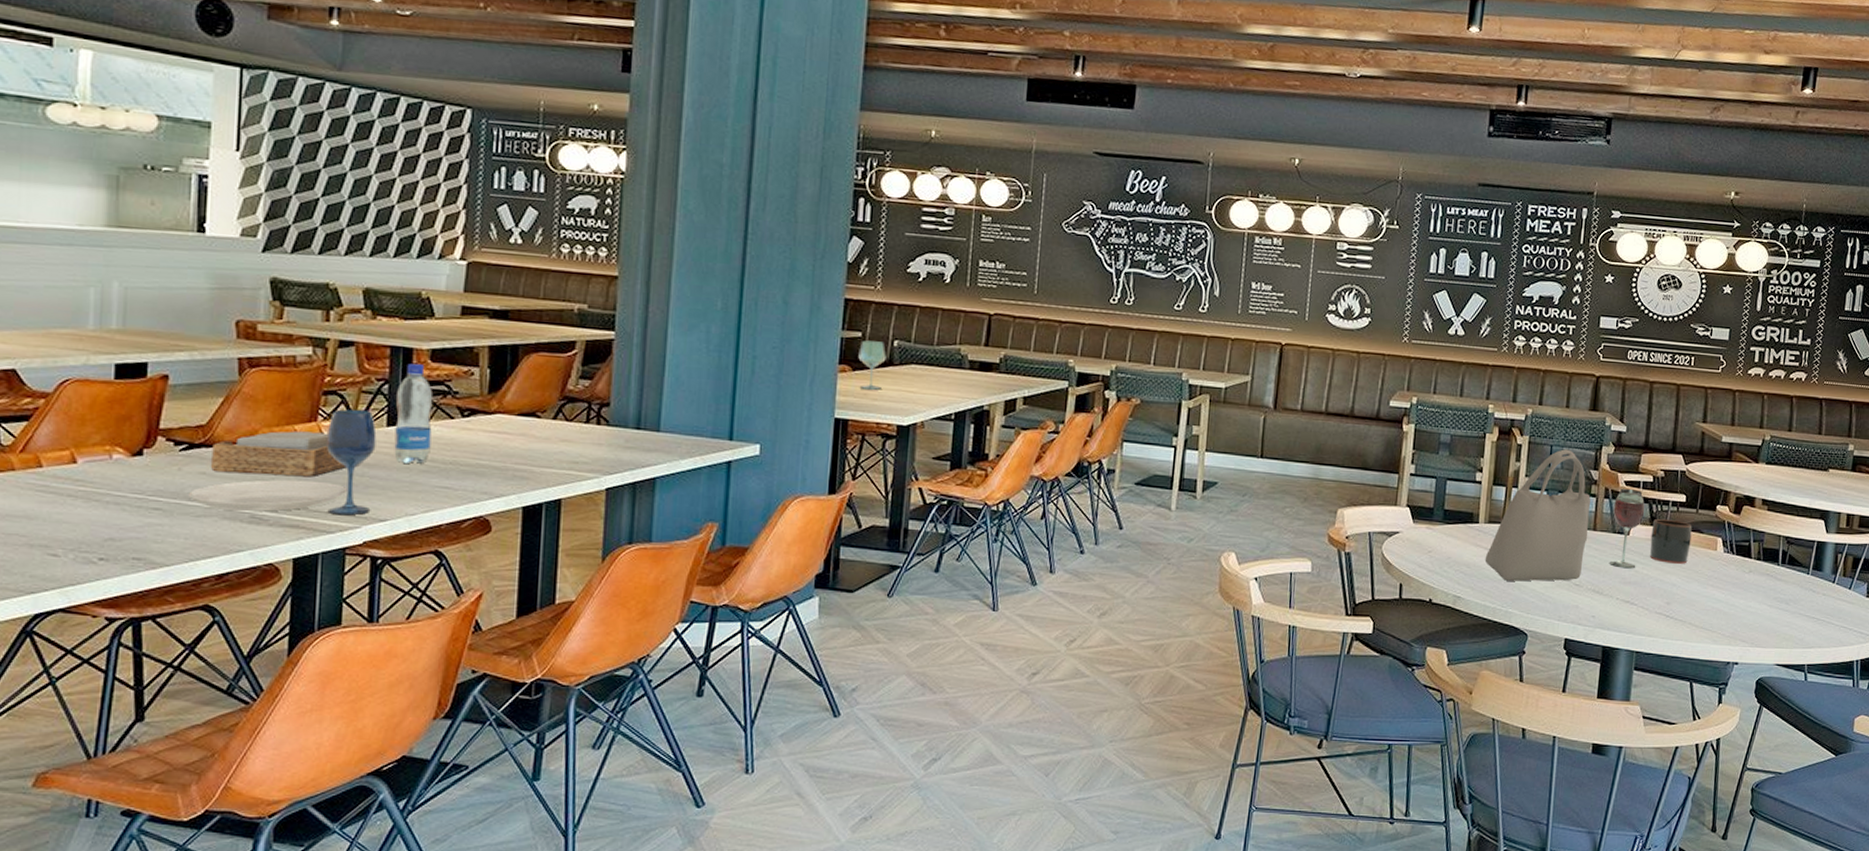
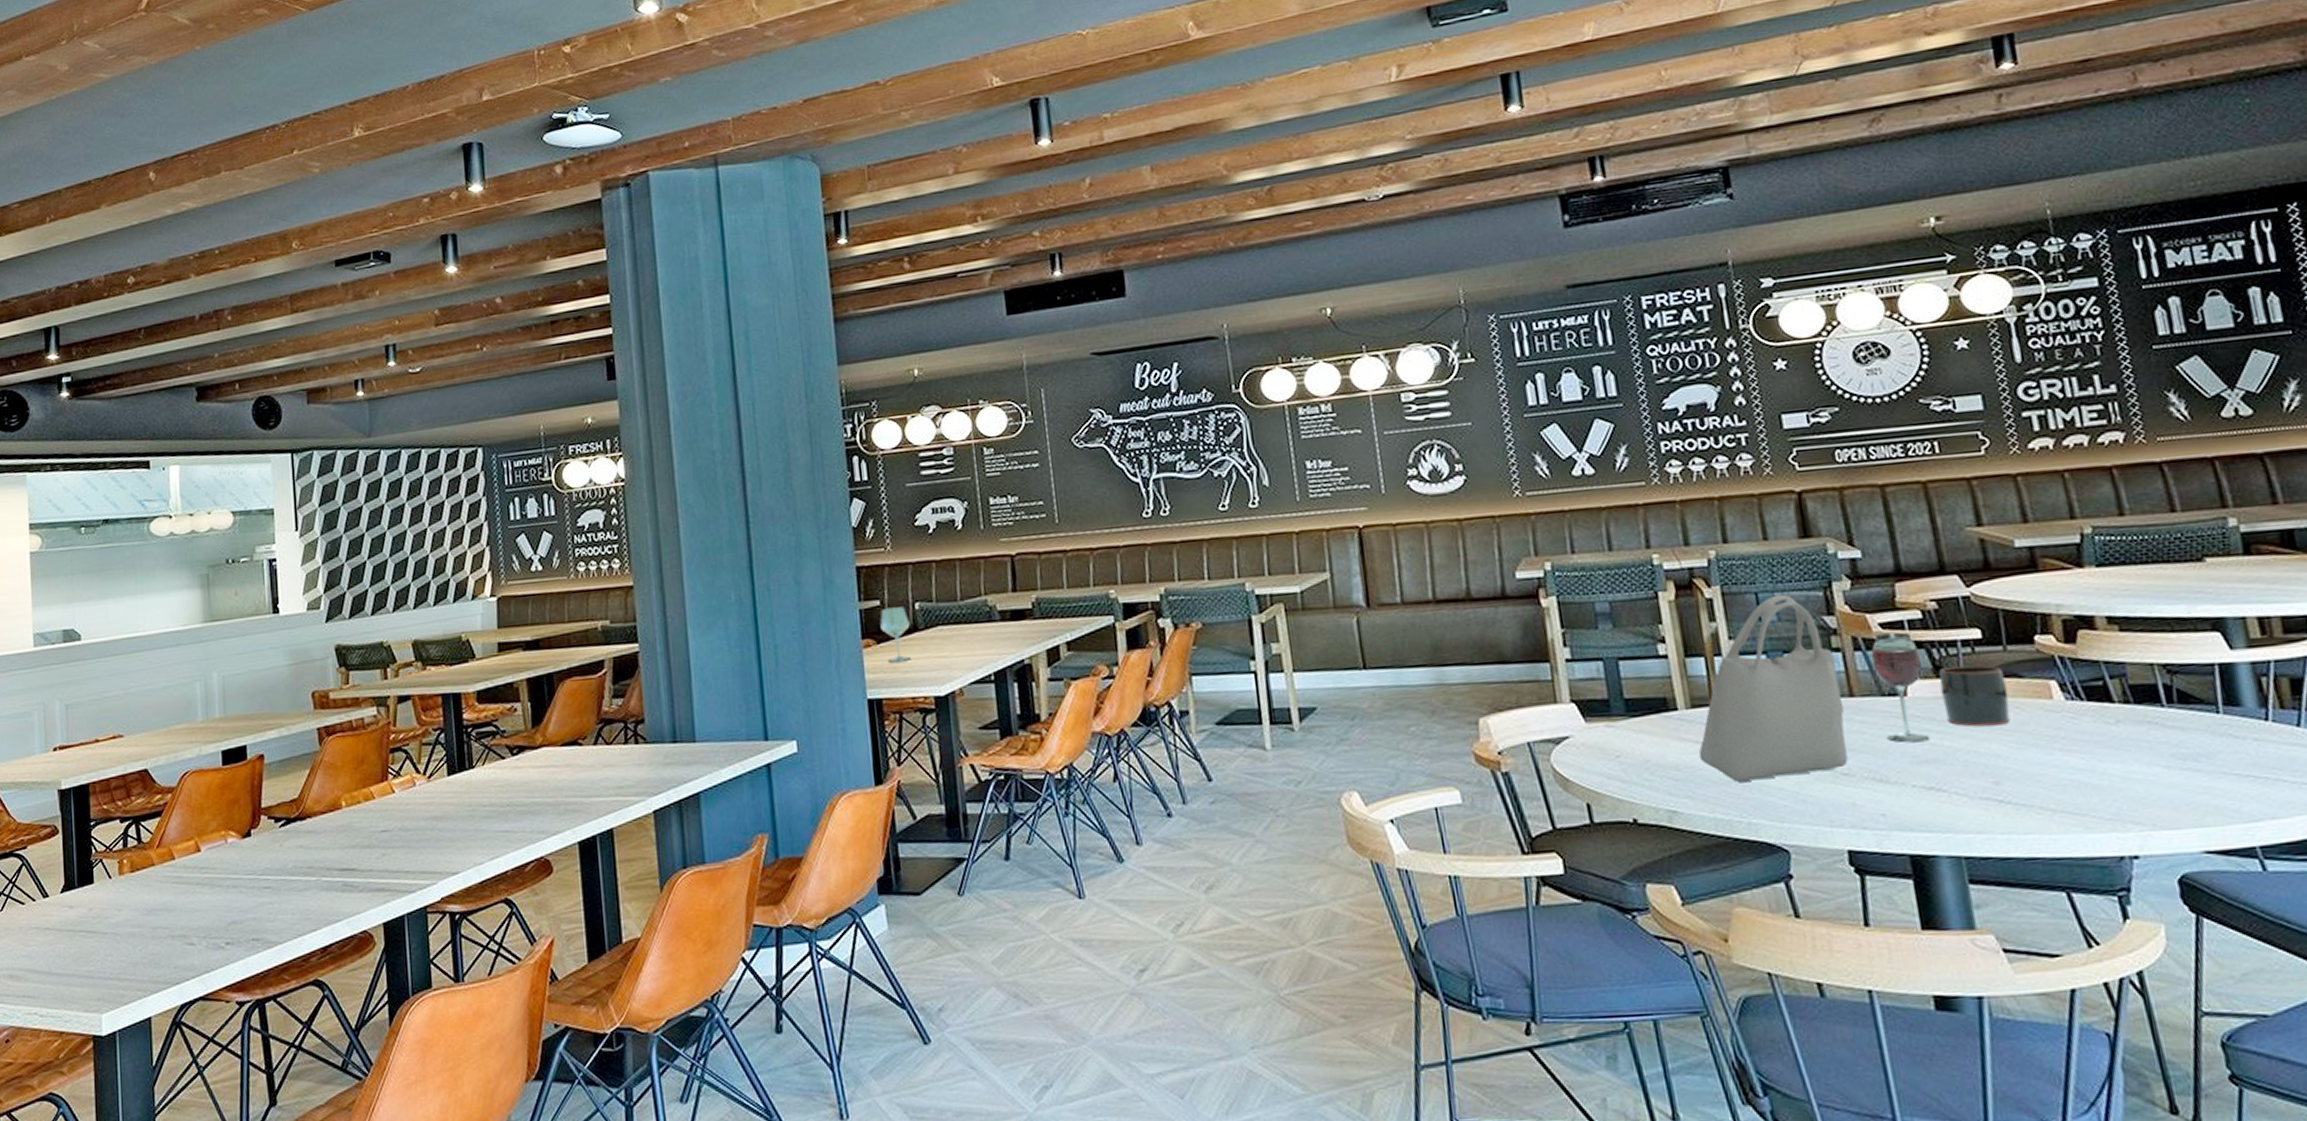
plate: present [188,479,349,512] -> none [290,840,422,882]
napkin holder: present [210,431,346,477] -> none [305,790,418,844]
wineglass: present [326,409,377,516] -> none [397,761,444,873]
bottle: present [394,364,433,465] -> none [452,708,489,813]

